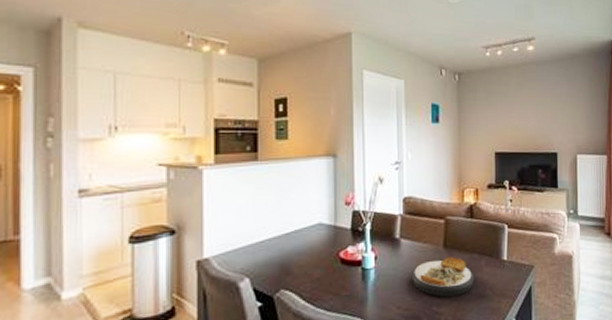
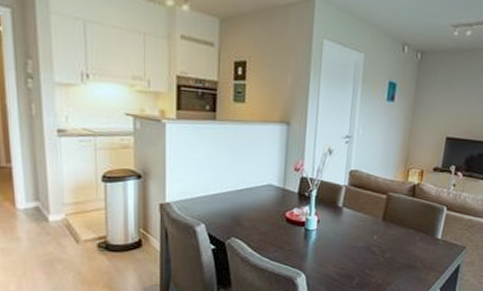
plate: present [411,257,475,297] -> none [349,229,408,263]

